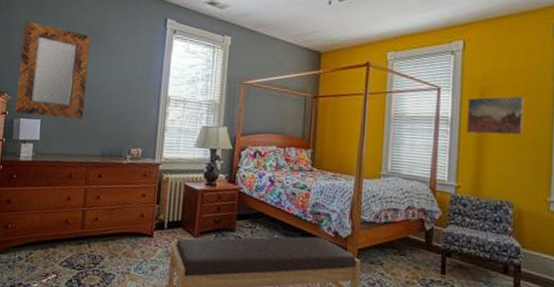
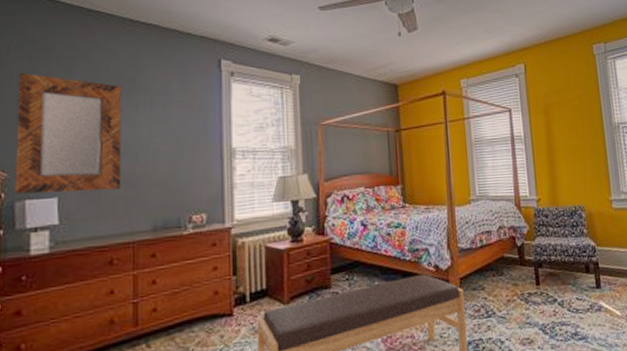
wall art: present [467,96,523,135] -> none [536,110,582,148]

